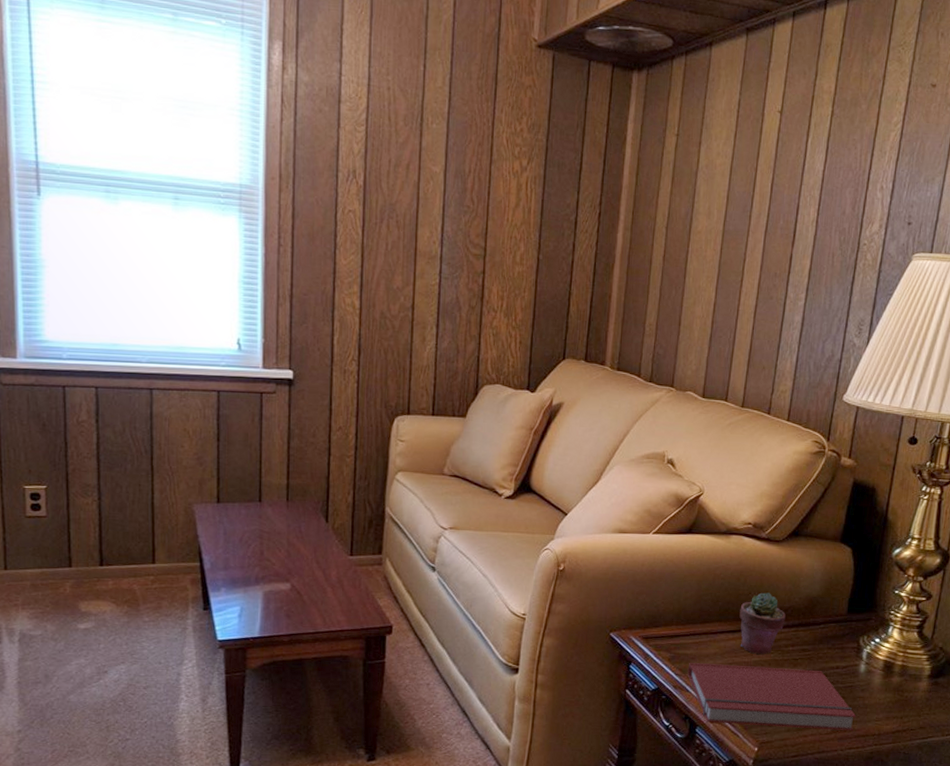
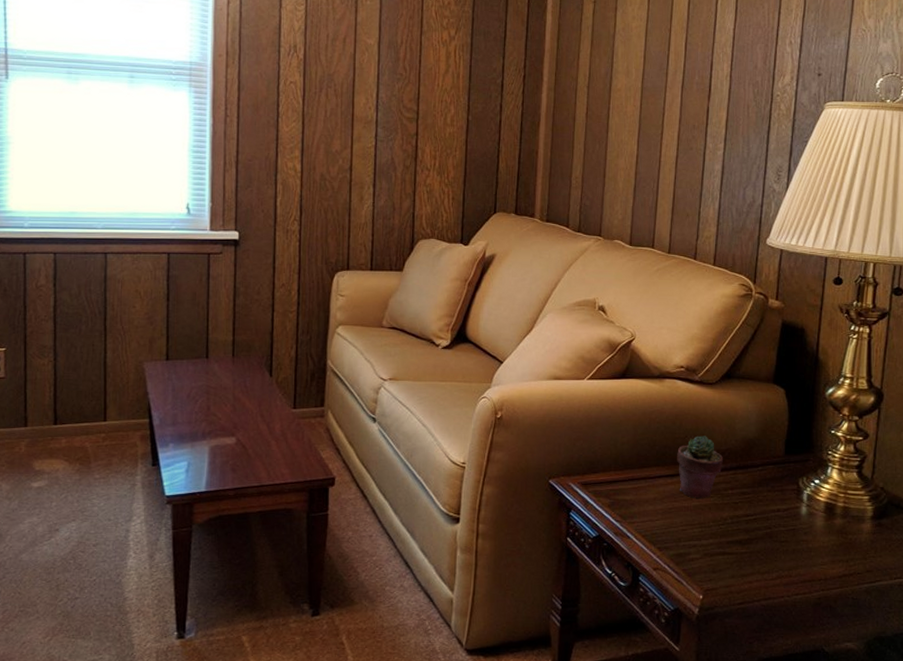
book: present [687,662,857,731] -> none [628,508,801,577]

